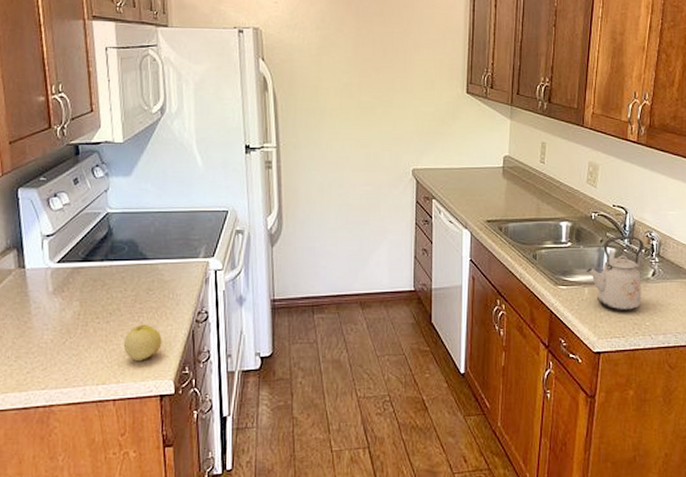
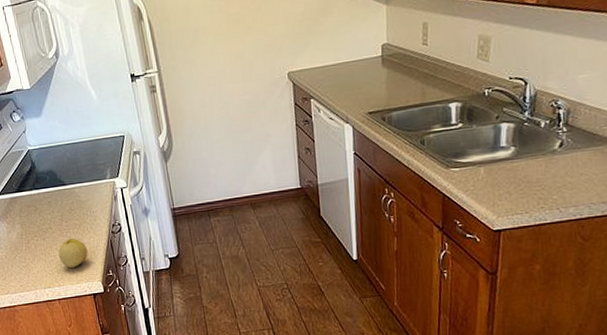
kettle: present [587,235,644,311] -> none [481,107,549,188]

